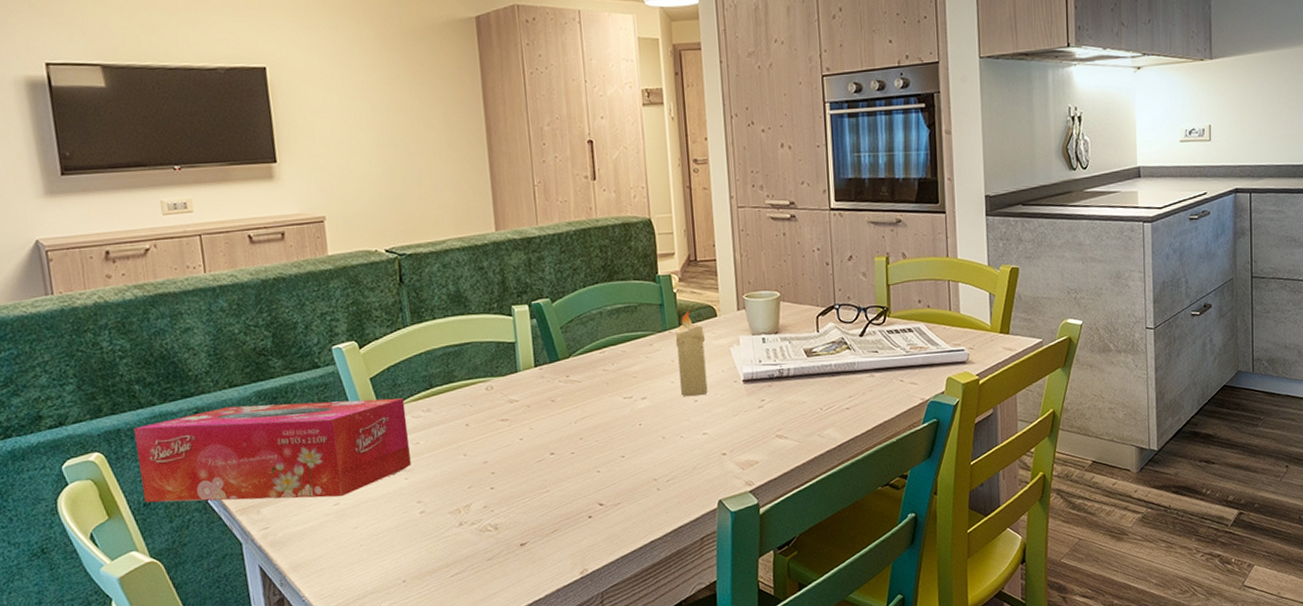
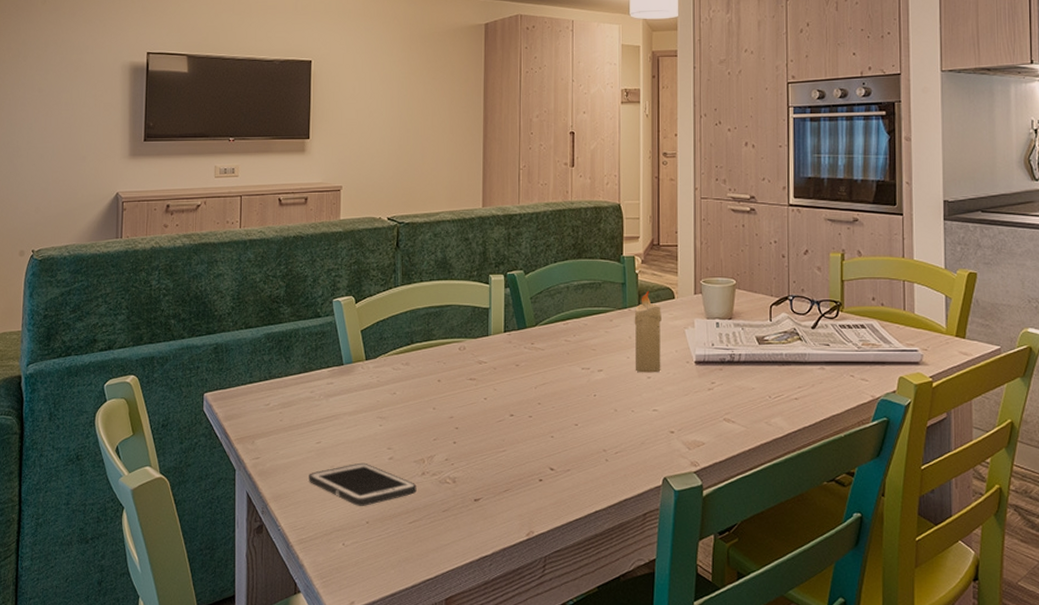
tissue box: present [134,398,411,503] -> none [164,345,388,436]
cell phone: none [329,519,456,566] -> present [309,462,417,506]

